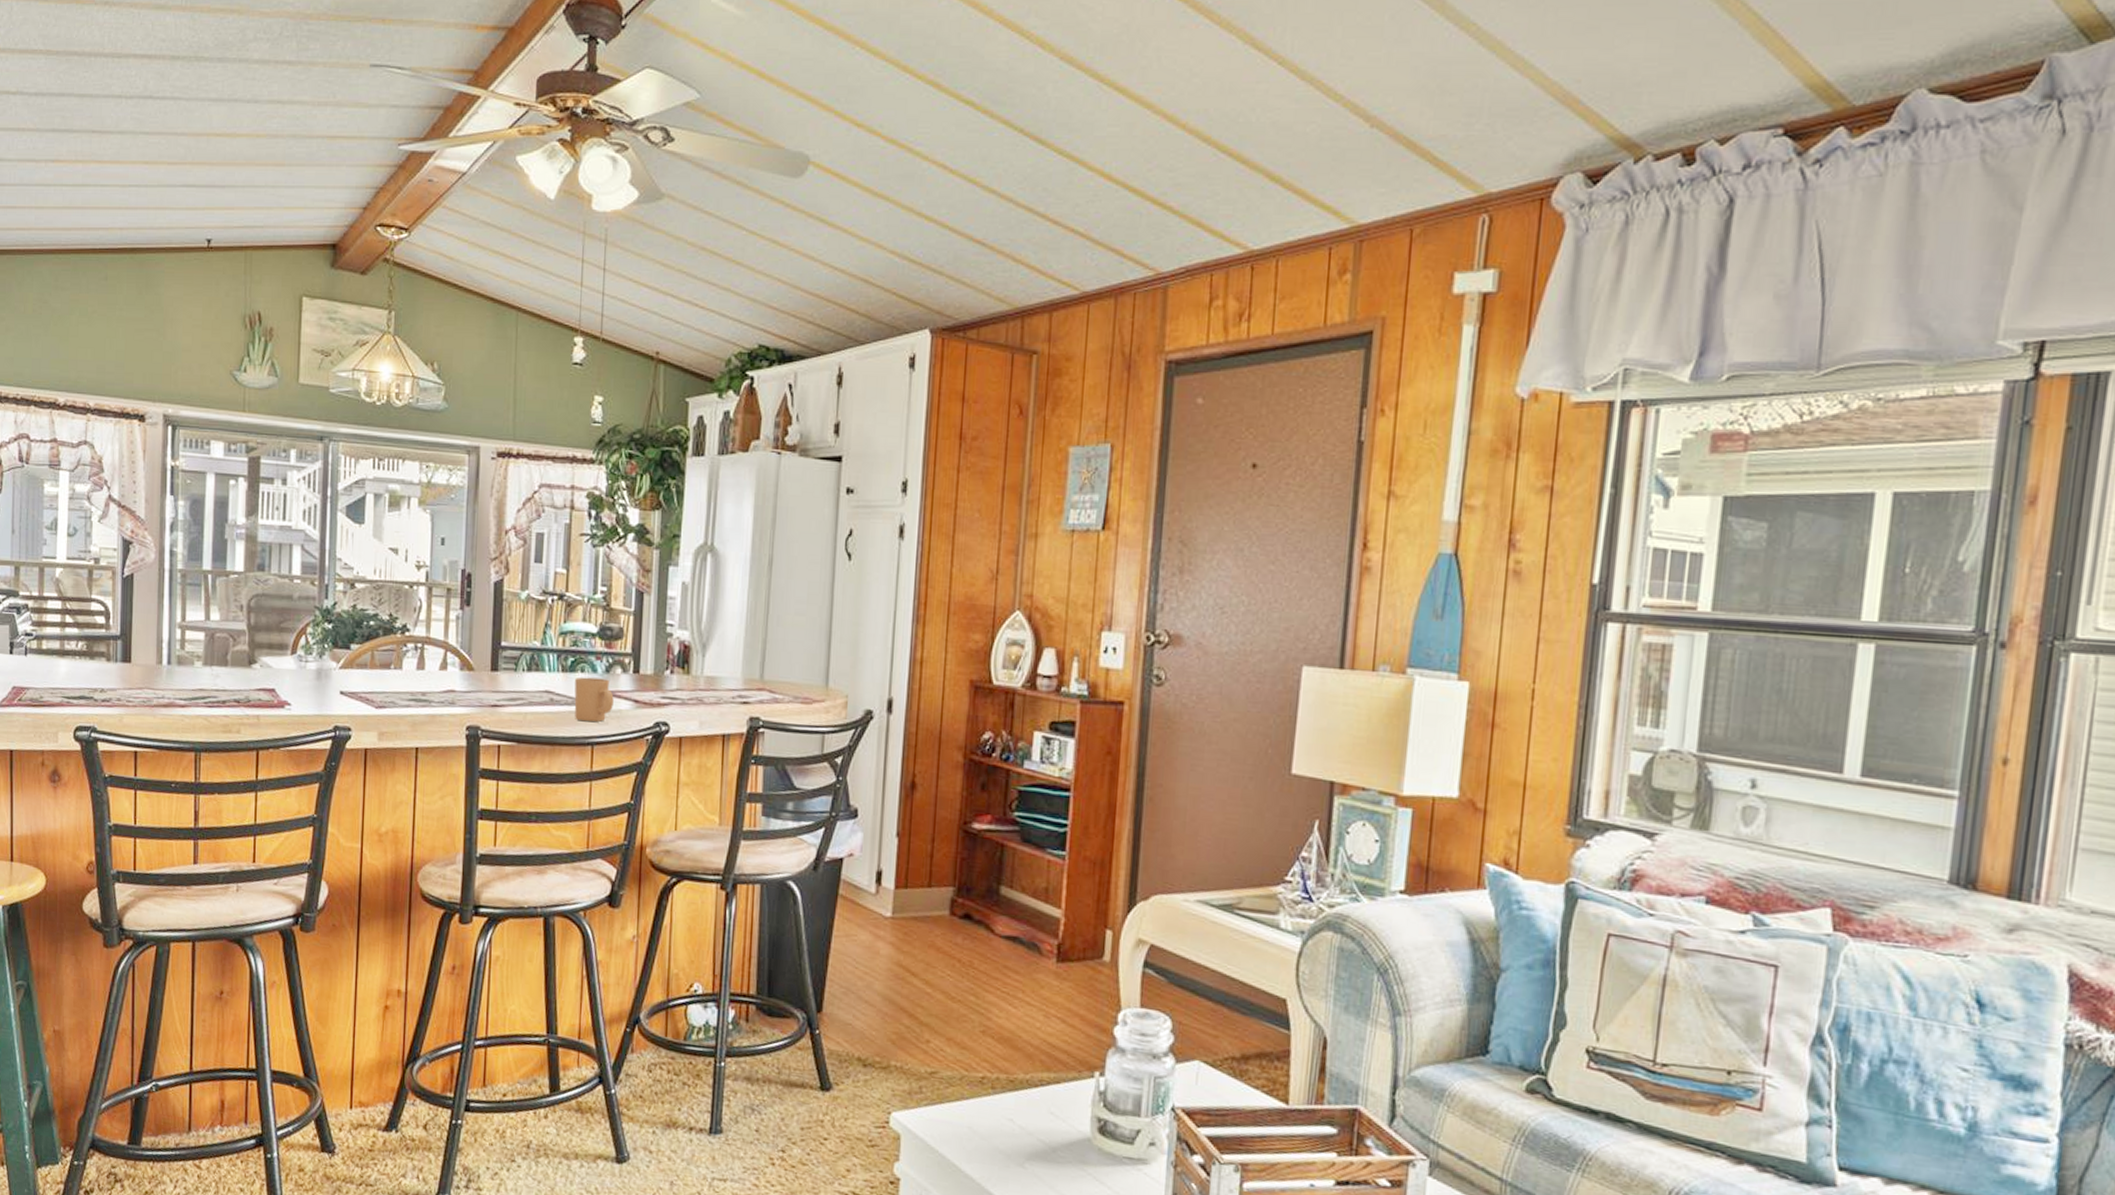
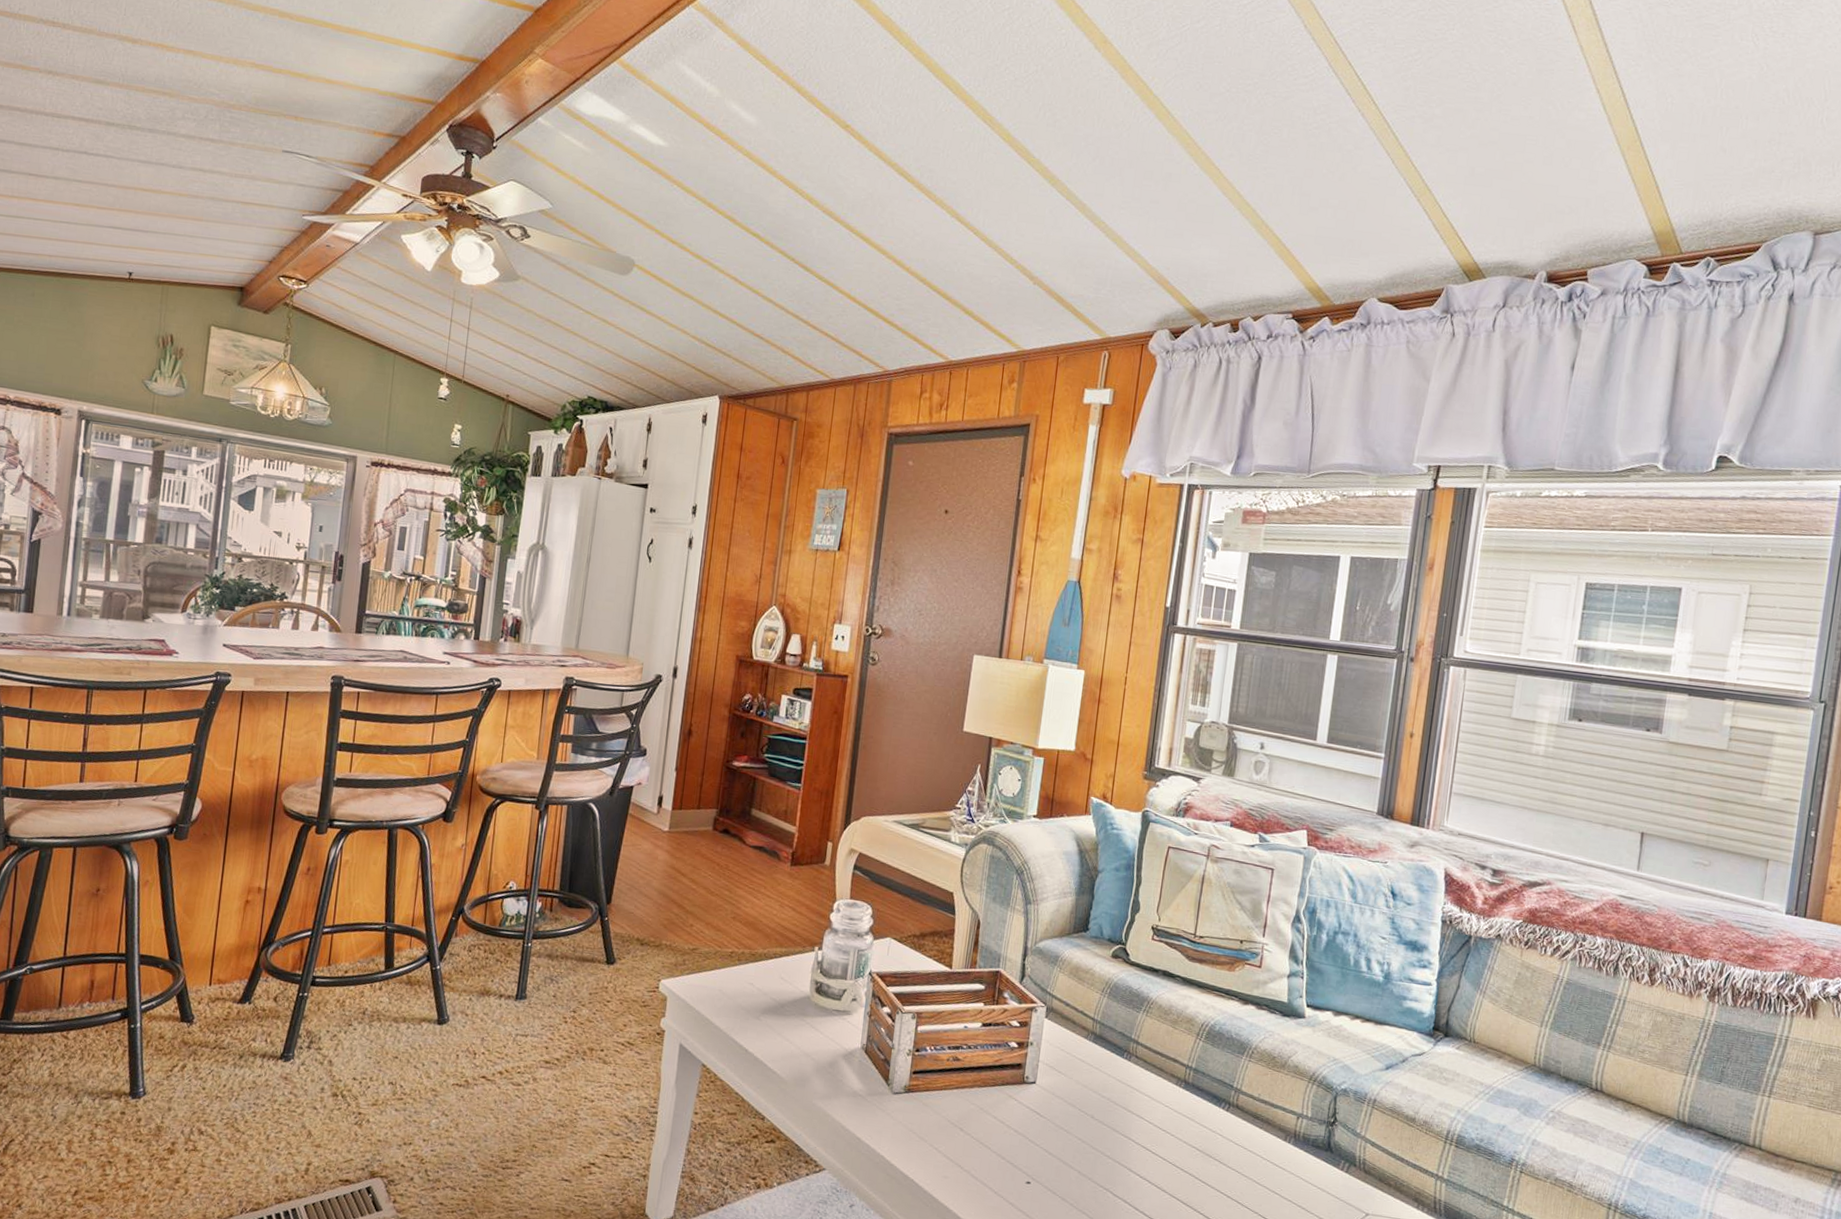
mug: present [574,677,614,722] -> none [424,640,457,677]

